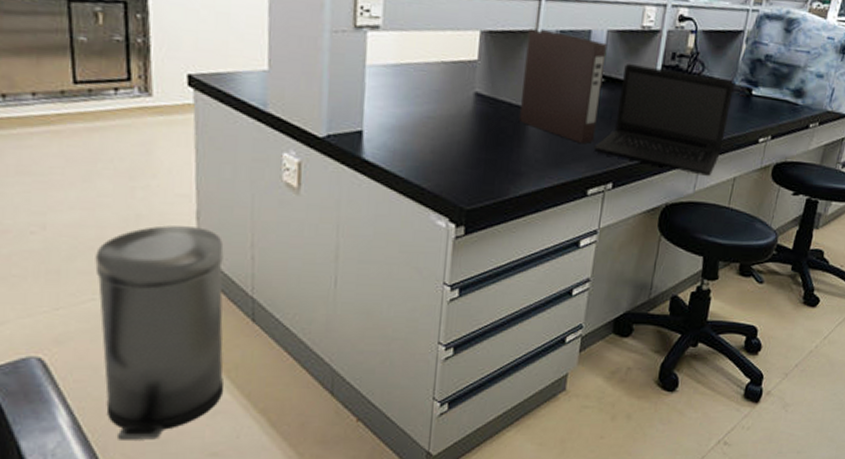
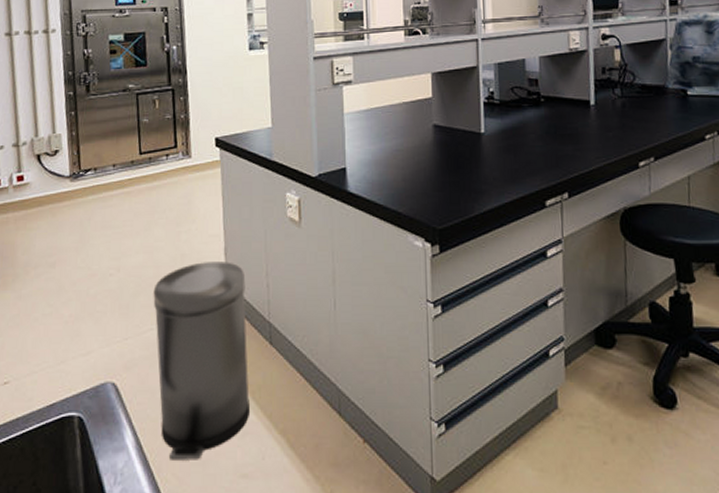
binder: present [518,28,608,144] -> none [471,63,544,159]
laptop: present [593,64,734,177] -> none [544,82,670,178]

